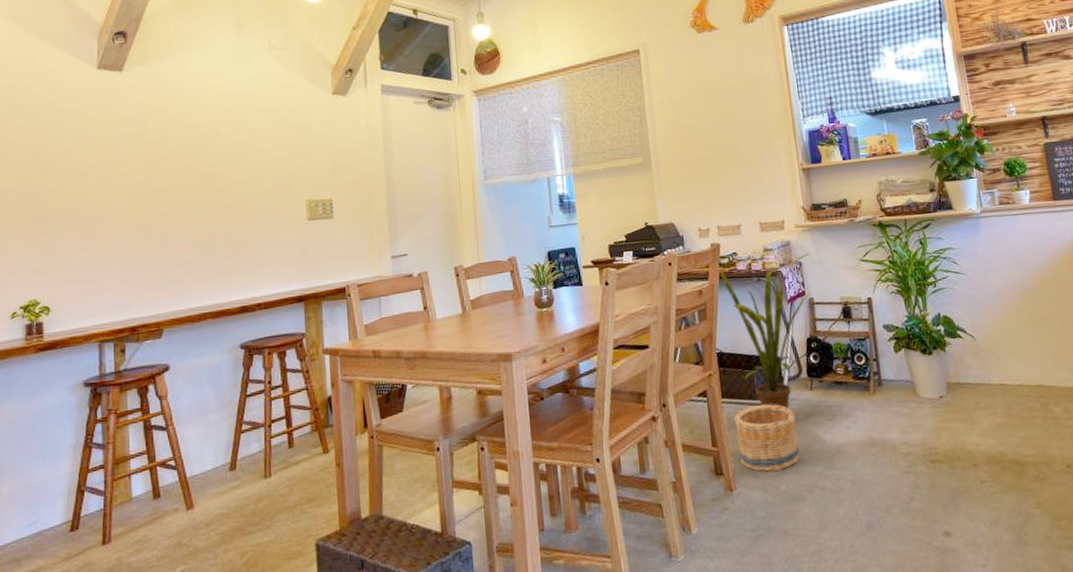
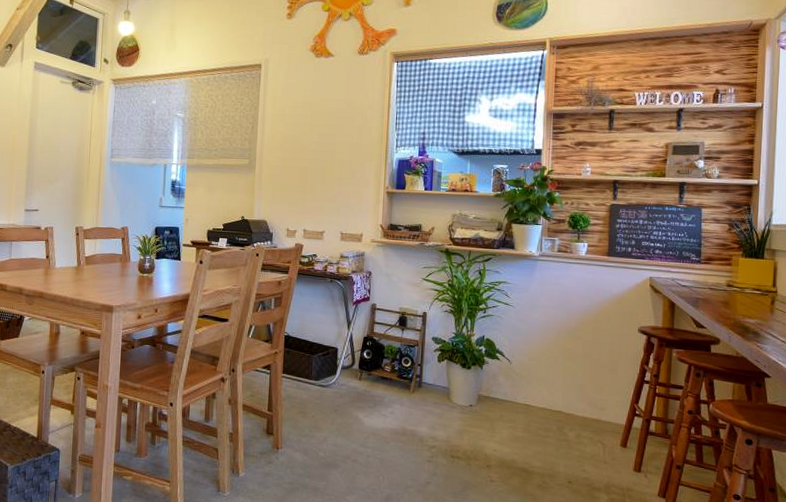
house plant: present [717,253,812,409] -> none [297,264,379,392]
basket: present [733,404,800,472] -> none [289,384,343,440]

